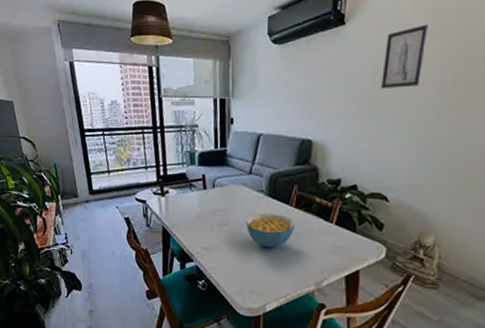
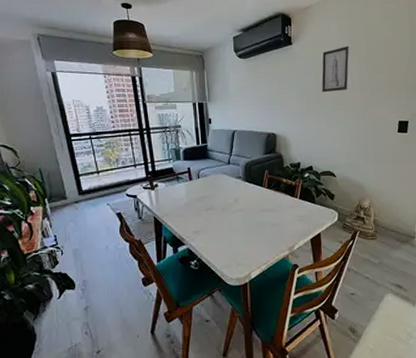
cereal bowl: present [245,213,296,248] -> none [228,195,270,225]

